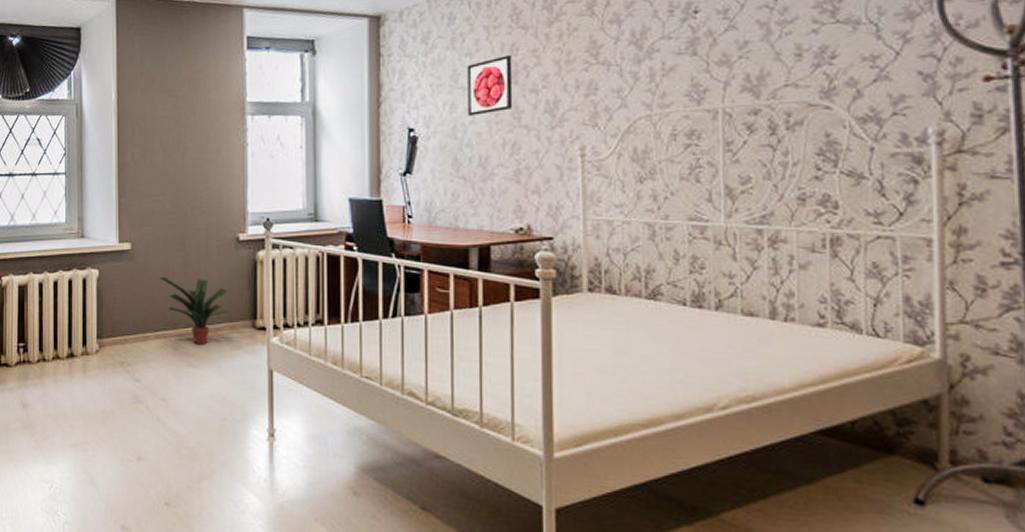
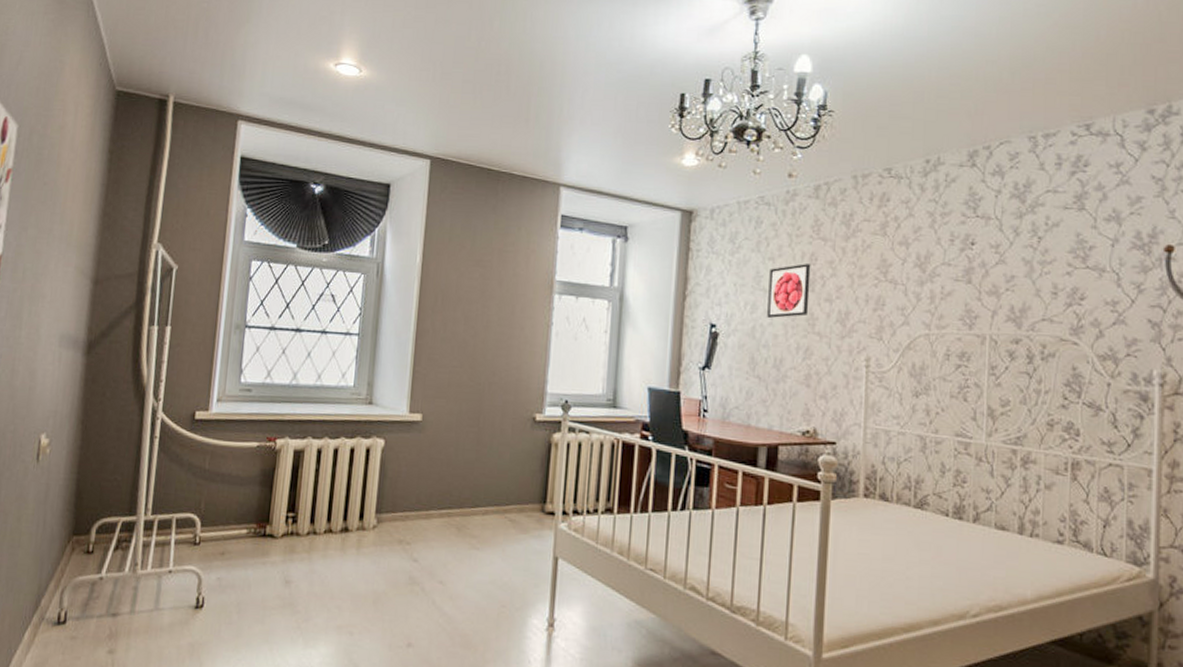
potted plant: present [159,276,231,345] -> none [449,452,521,527]

